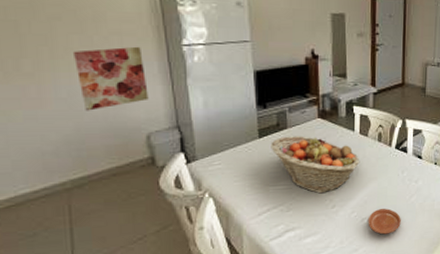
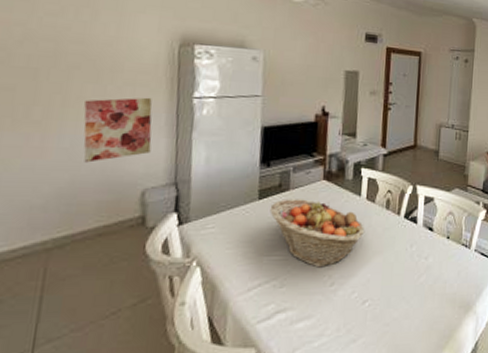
plate: present [368,208,401,235] -> none [369,290,408,322]

